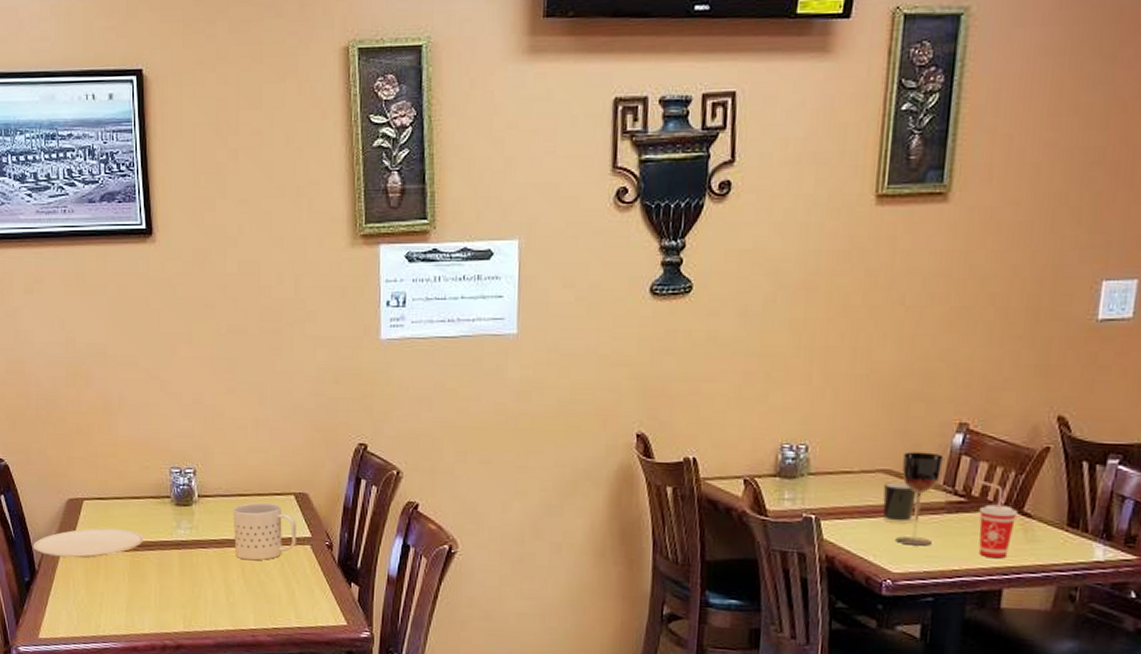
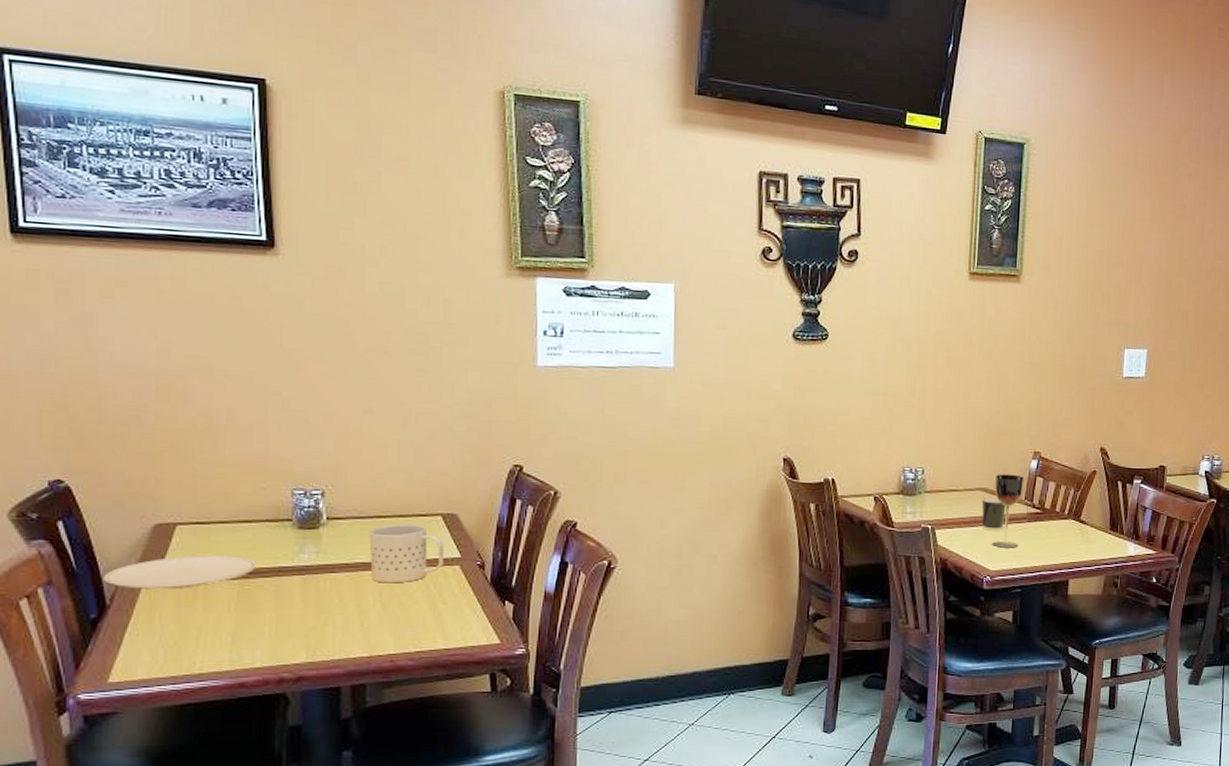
beverage cup: present [976,480,1018,559] -> none [1048,496,1077,556]

